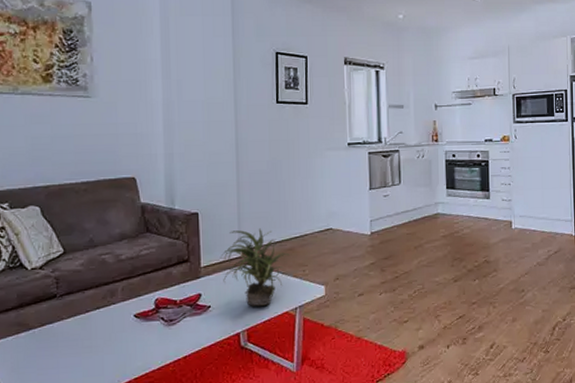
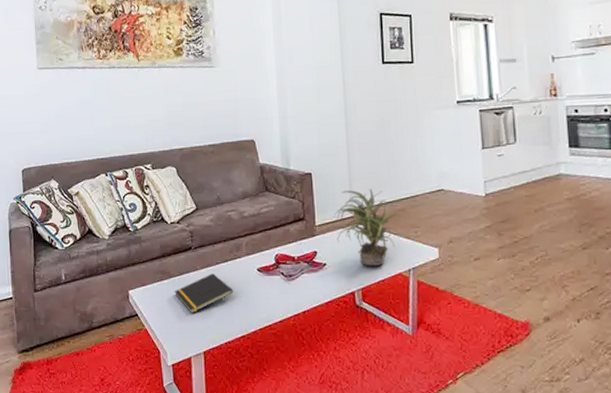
notepad: none [33,322,106,368] -> present [174,273,234,314]

